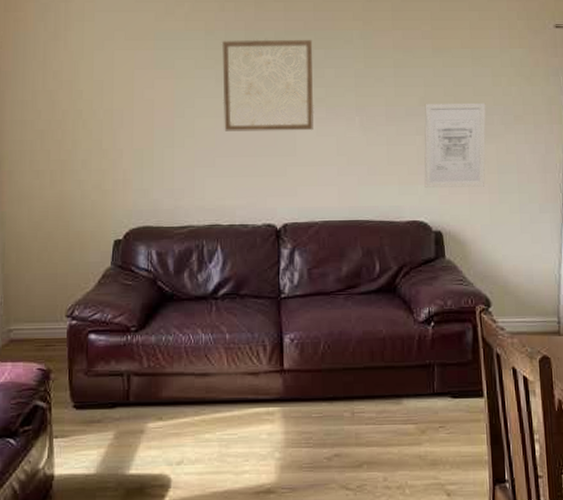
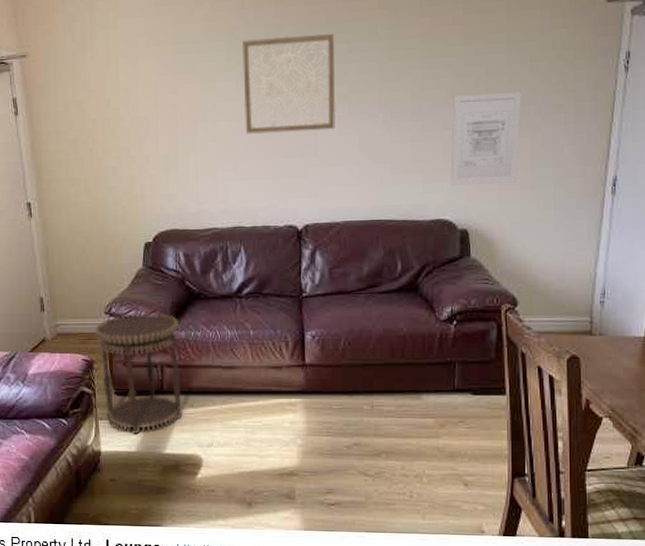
side table: none [53,315,150,454] -> present [94,312,183,435]

